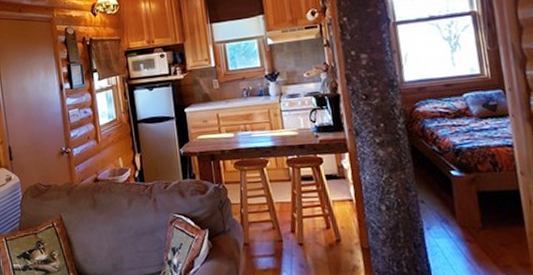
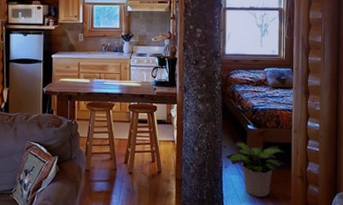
potted plant: none [425,192,514,266] -> present [225,140,285,197]

